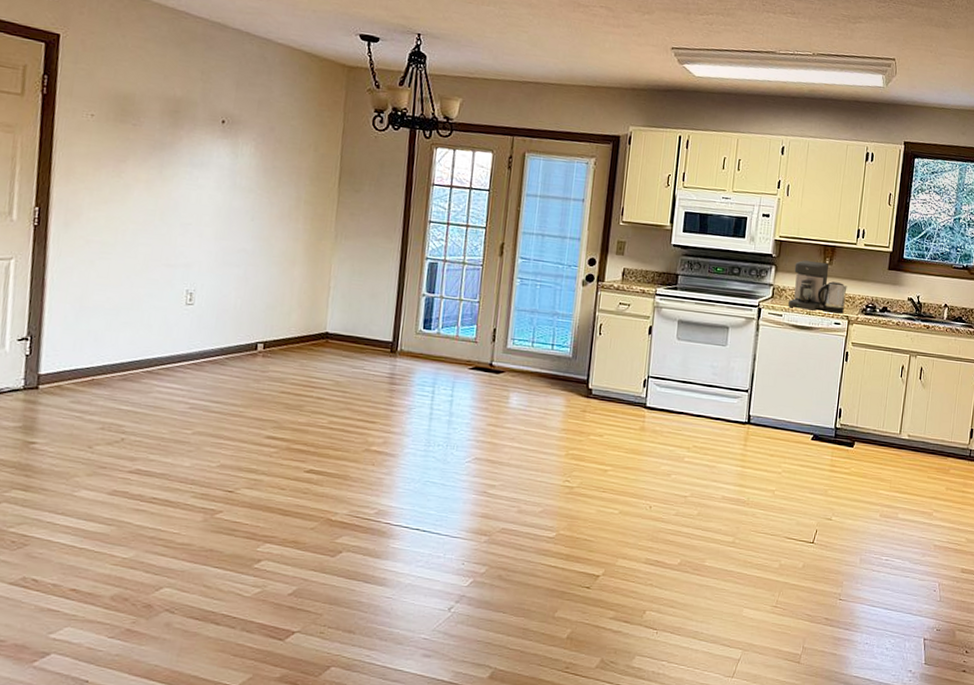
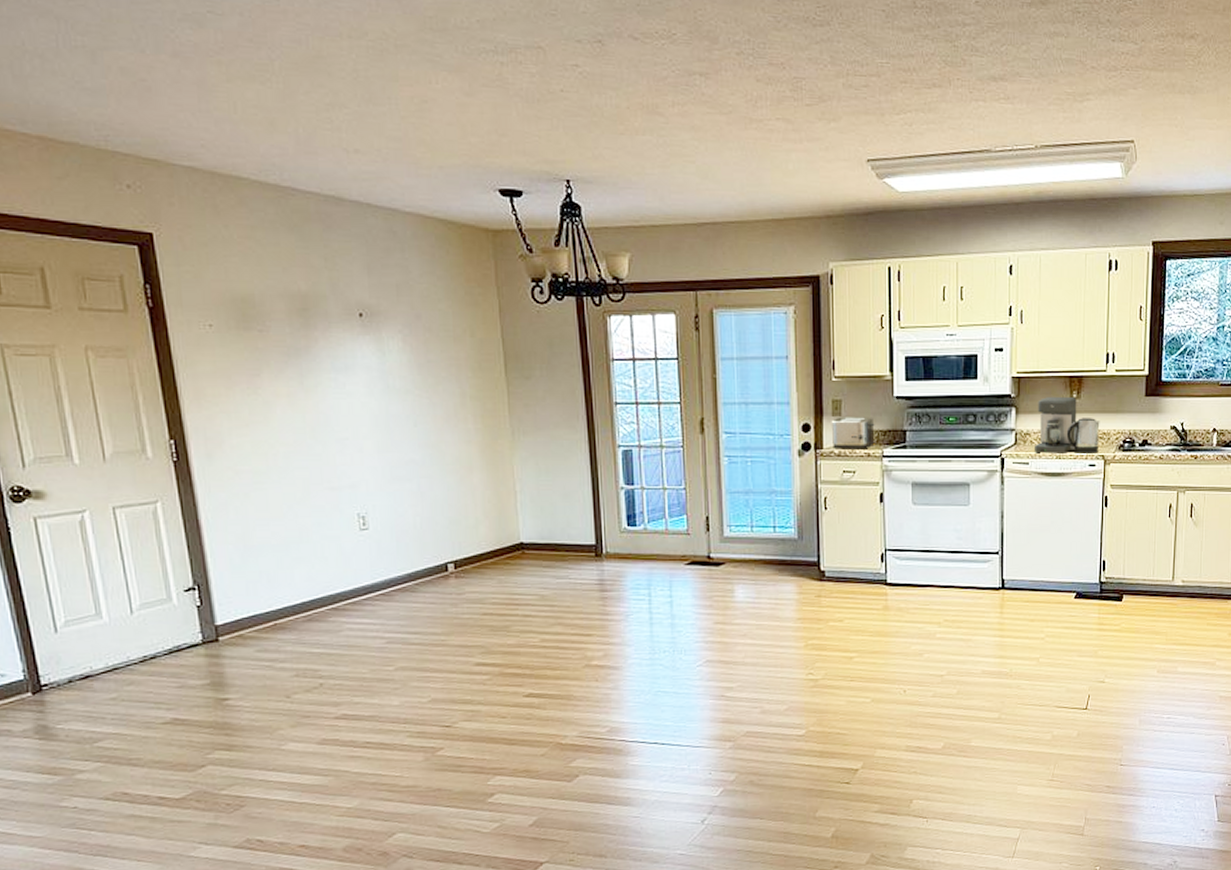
toaster: none [613,256,652,286] -> present [831,417,875,449]

